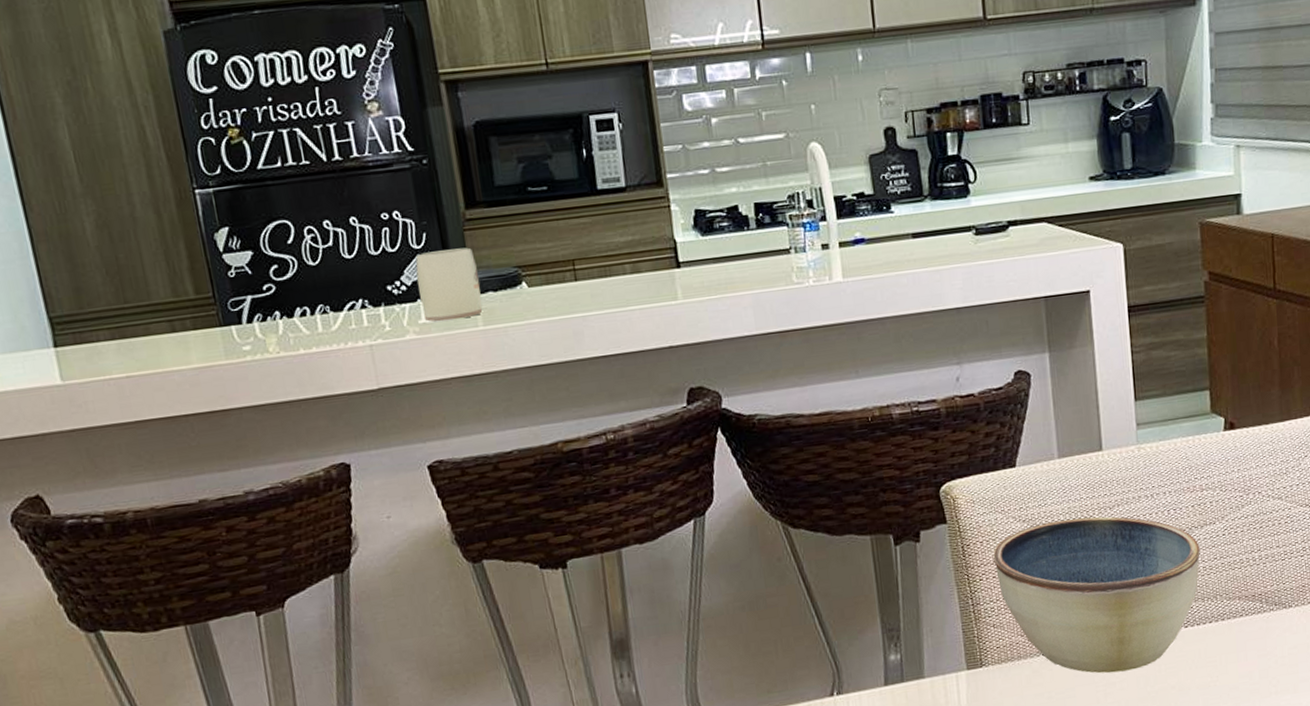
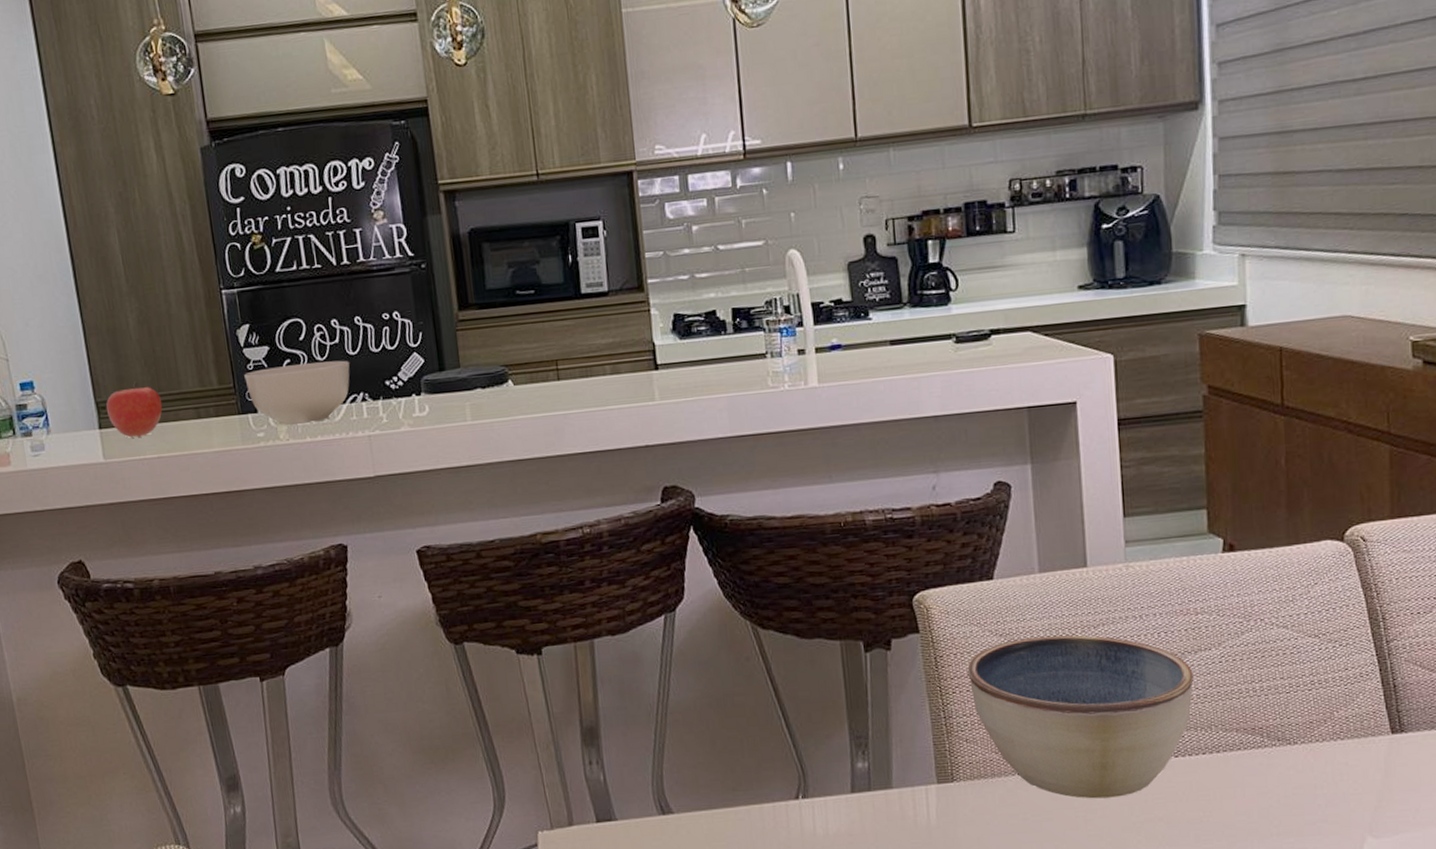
fruit: none [61,293,130,356] -> present [106,382,163,438]
bowl: none [225,264,347,337] -> present [244,360,350,425]
mug: present [415,247,483,322] -> none [411,346,472,416]

